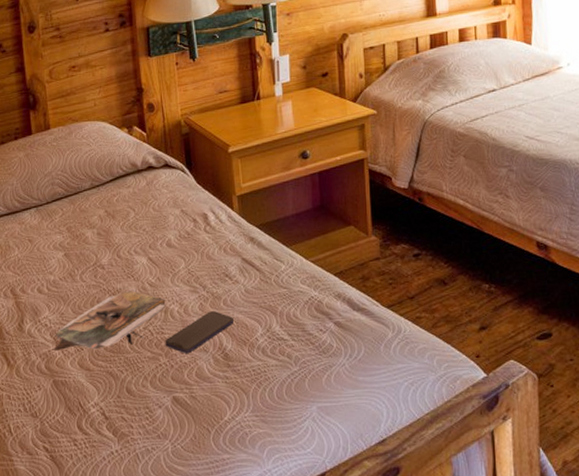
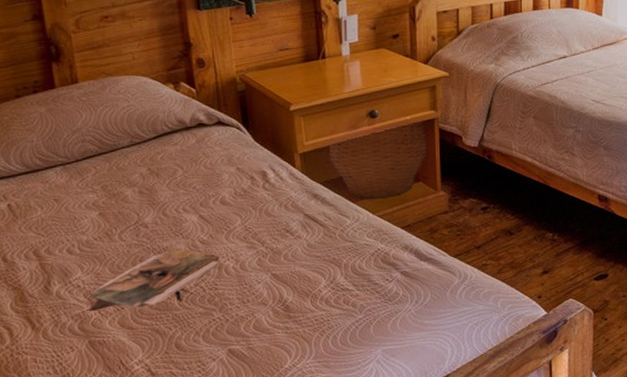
smartphone: present [165,311,233,353] -> none [219,266,295,307]
basket: none [264,160,358,243] -> present [328,120,428,199]

